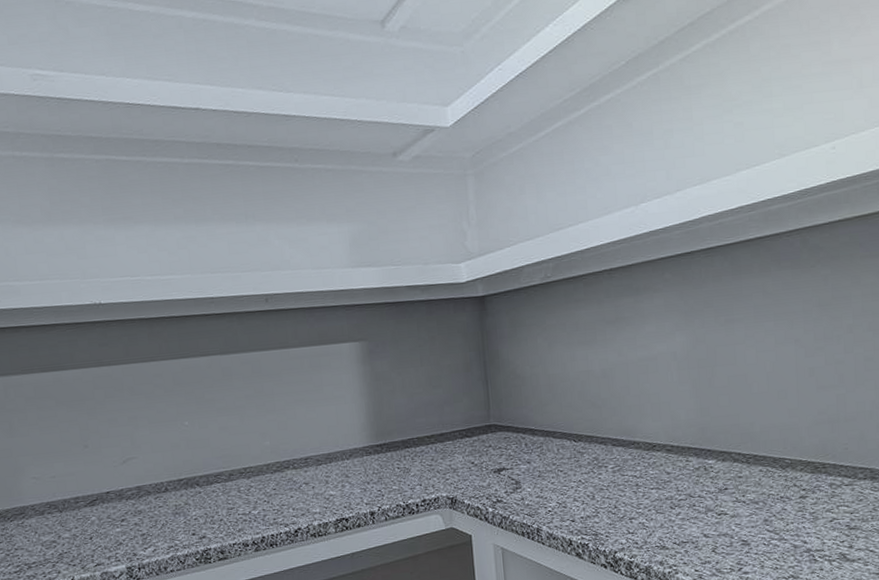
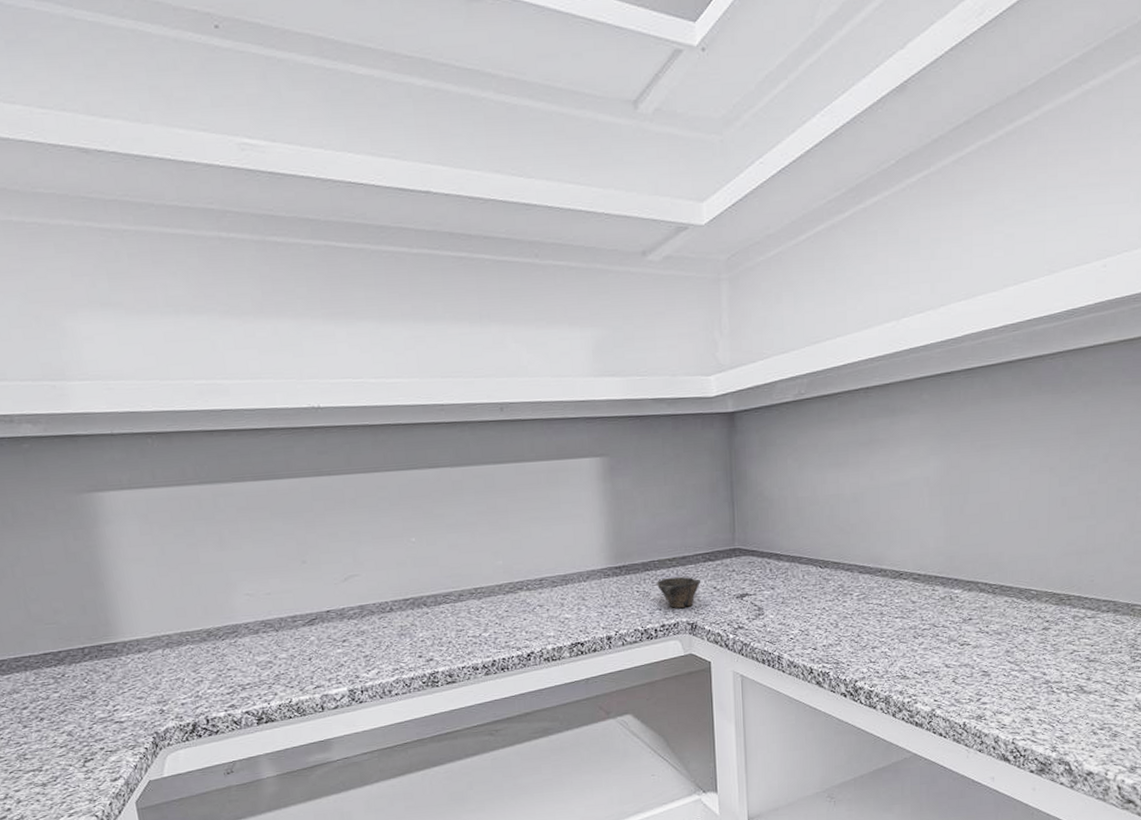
cup: none [415,452,460,484] -> present [656,576,702,609]

